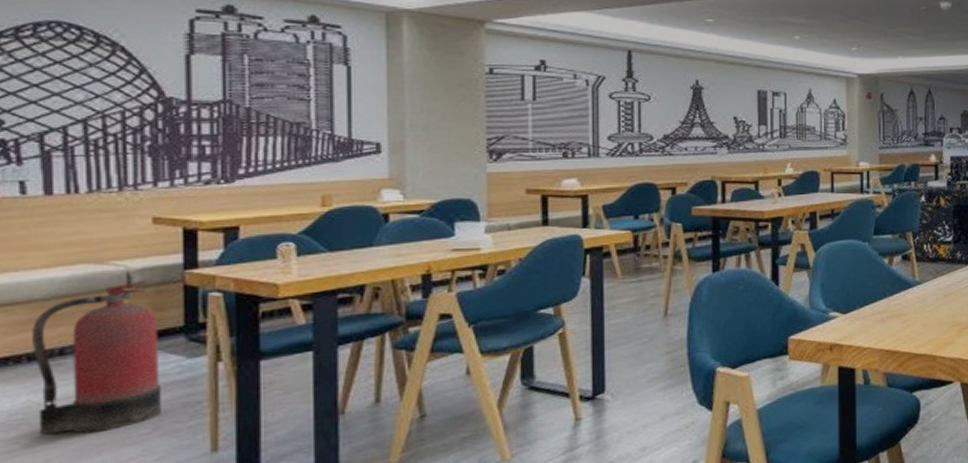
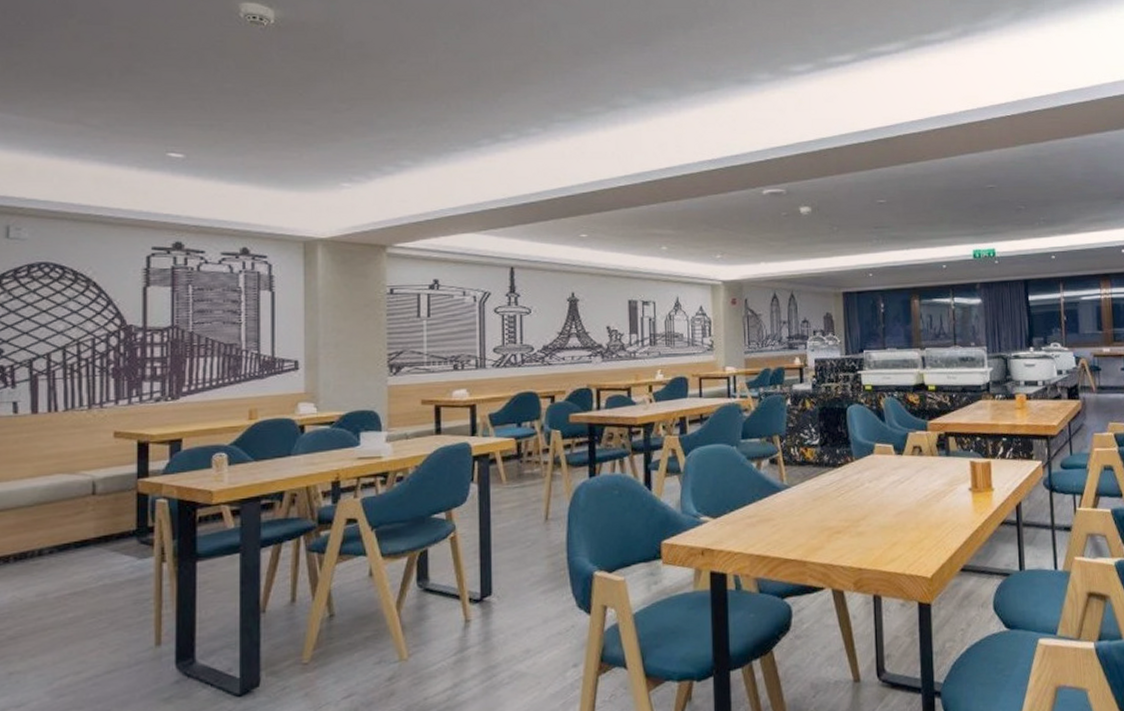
fire extinguisher: present [32,281,161,434] -> none [18,489,116,627]

